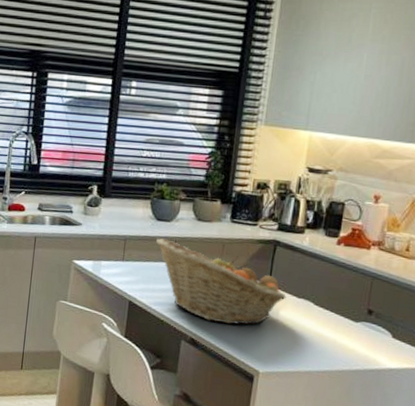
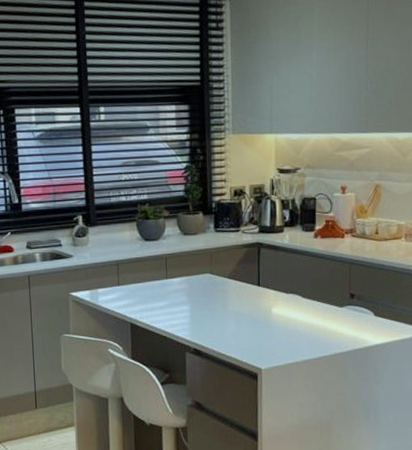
fruit basket: present [156,238,286,325] -> none [148,258,276,330]

